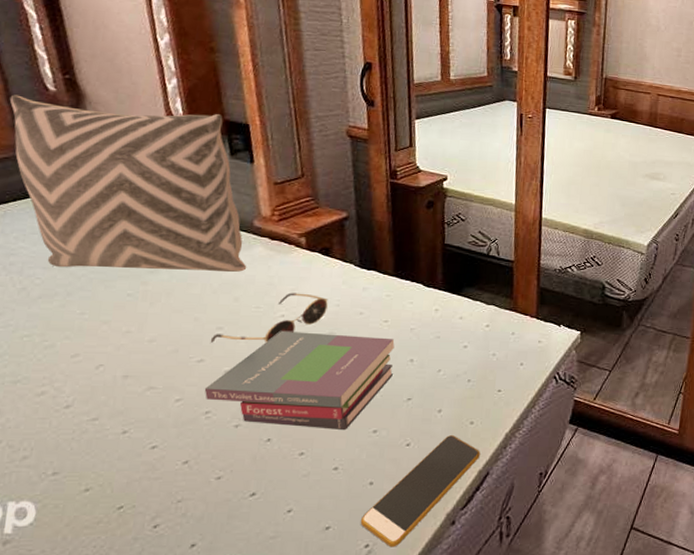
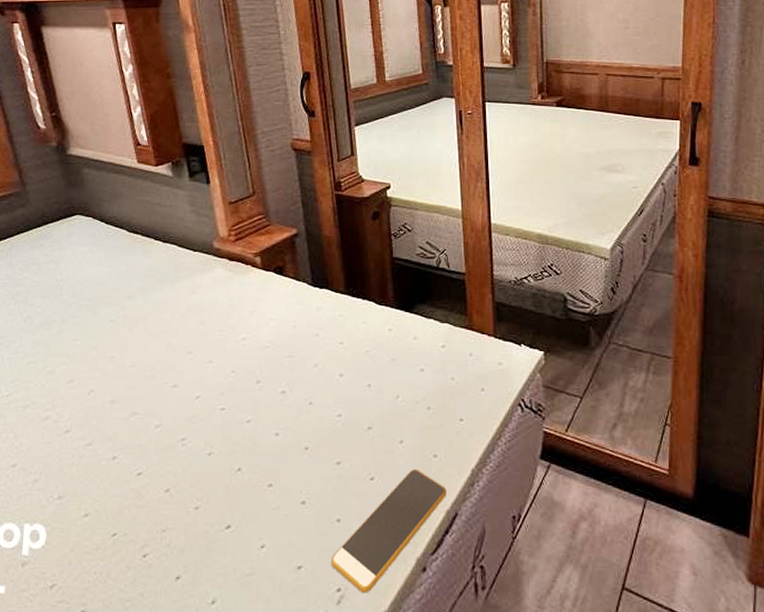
pillow: present [9,94,247,272] -> none [11,135,210,296]
books: present [204,330,395,431] -> none [179,354,352,461]
eyeglasses: present [210,293,328,343] -> none [182,314,285,368]

